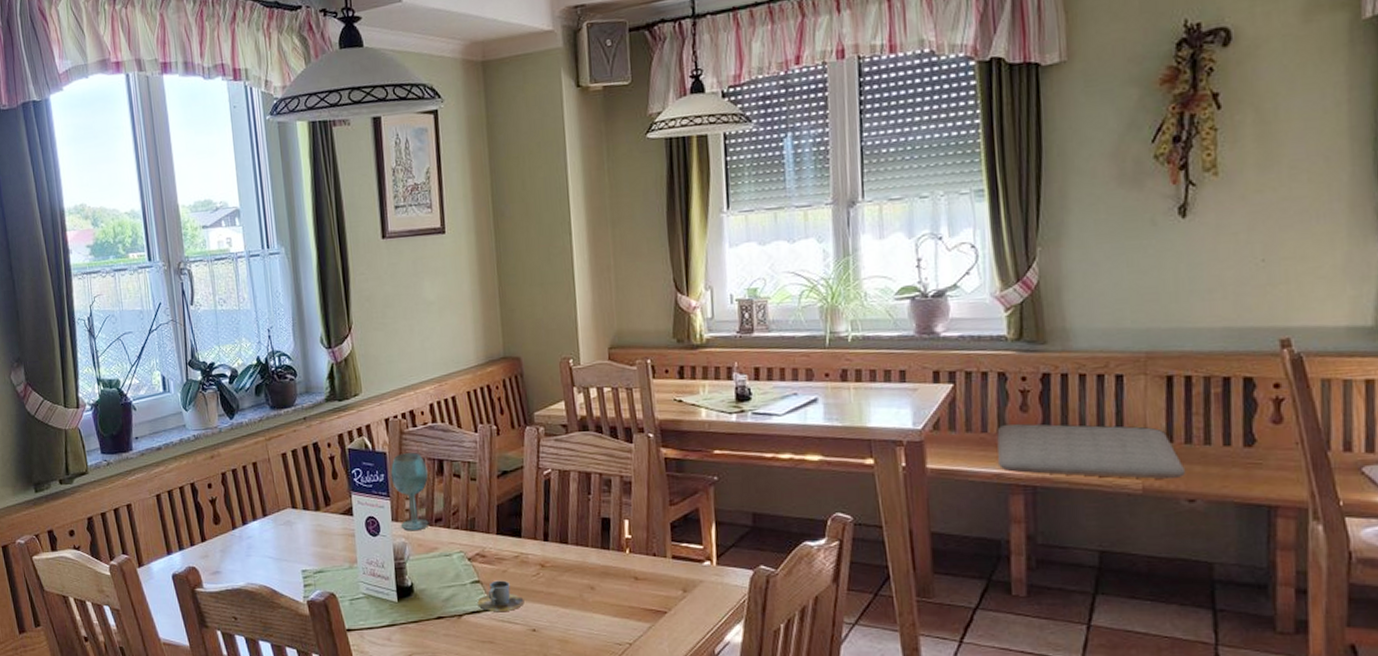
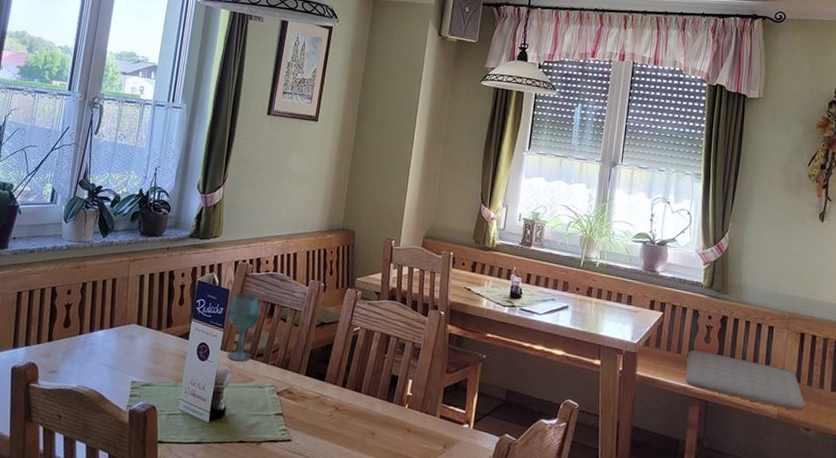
cup: present [477,580,524,611] -> none [276,415,316,444]

